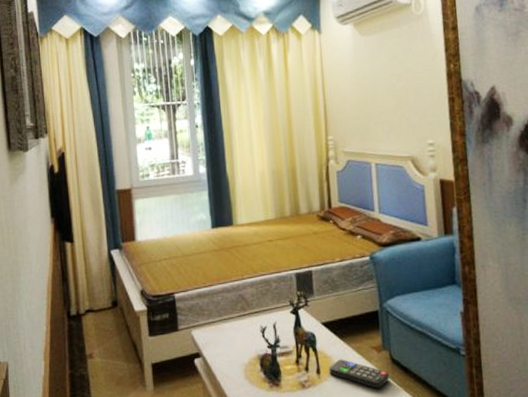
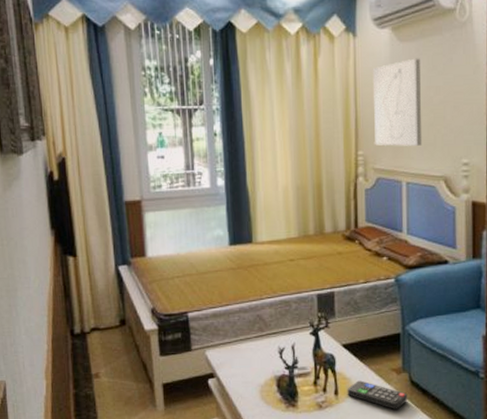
wall art: none [337,49,388,131] -> present [372,58,423,147]

